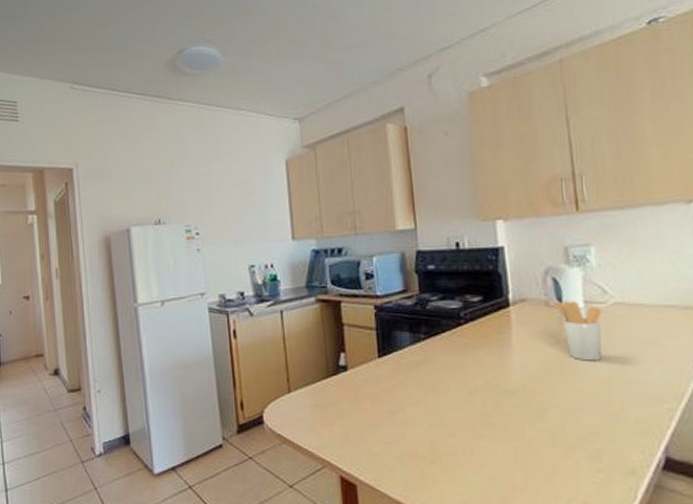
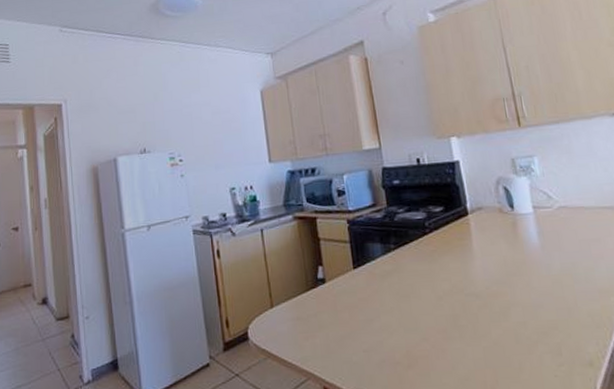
utensil holder: present [554,301,602,361] -> none [507,207,553,262]

